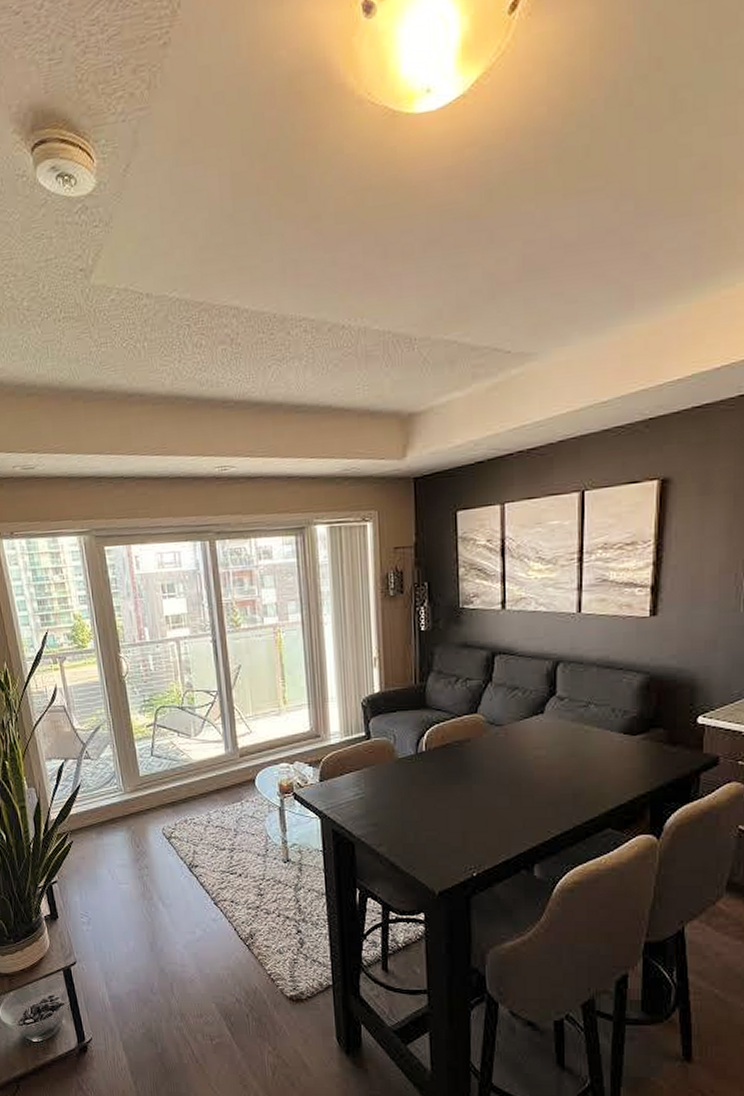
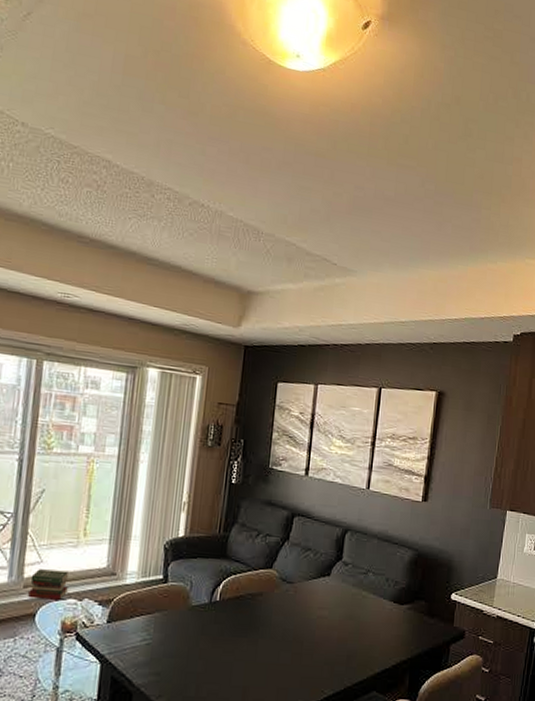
books: none [244,738,279,766] -> present [28,569,68,600]

